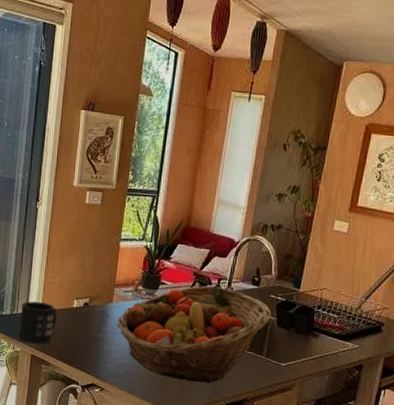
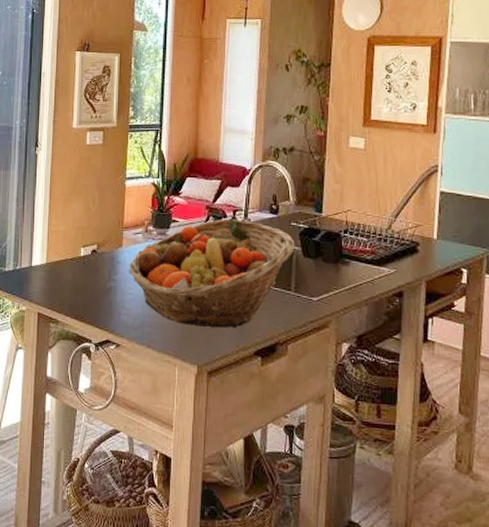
mug: present [18,301,57,344] -> none [23,253,63,301]

